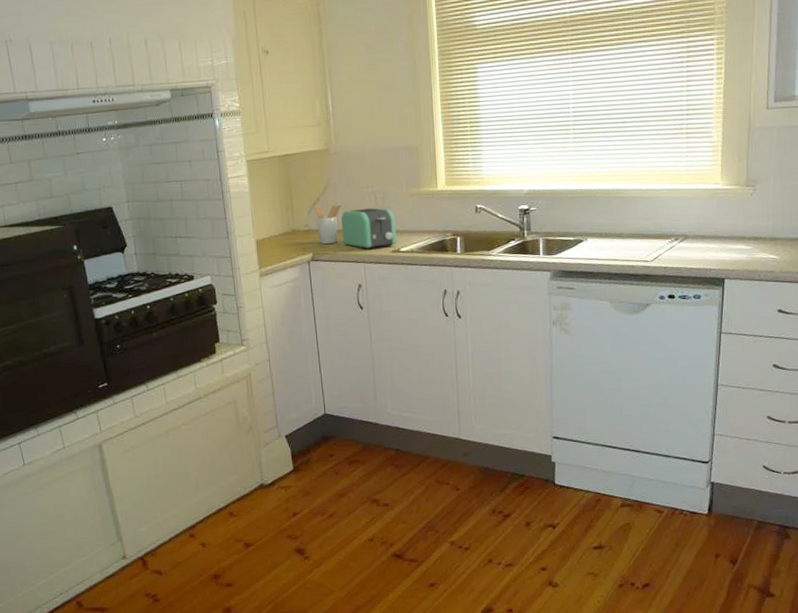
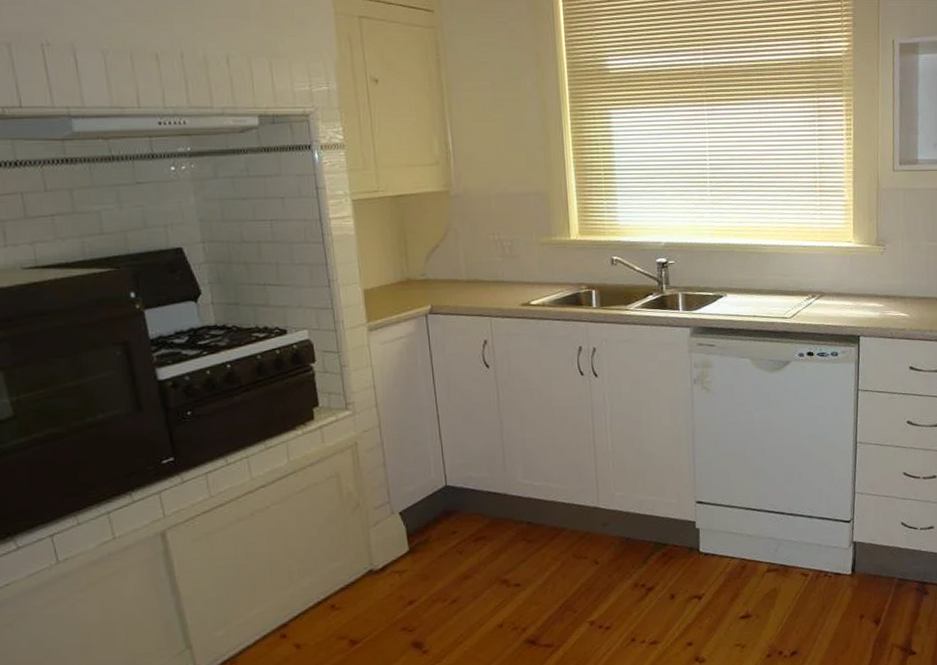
utensil holder: present [314,204,342,244] -> none [432,251,464,295]
toaster: present [341,207,397,249] -> none [463,256,527,302]

